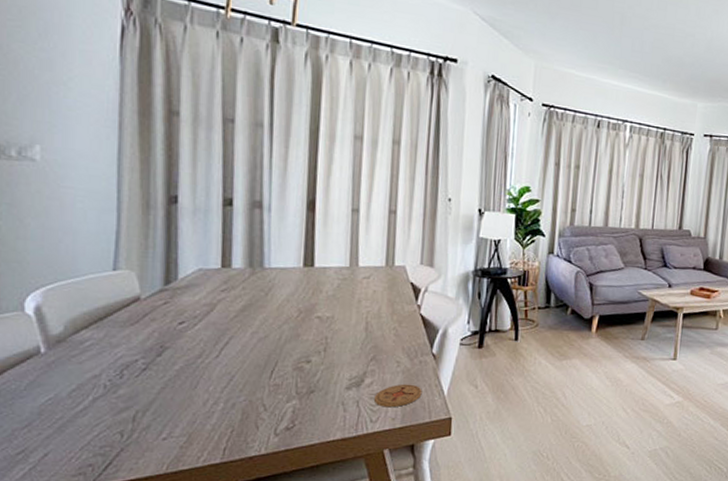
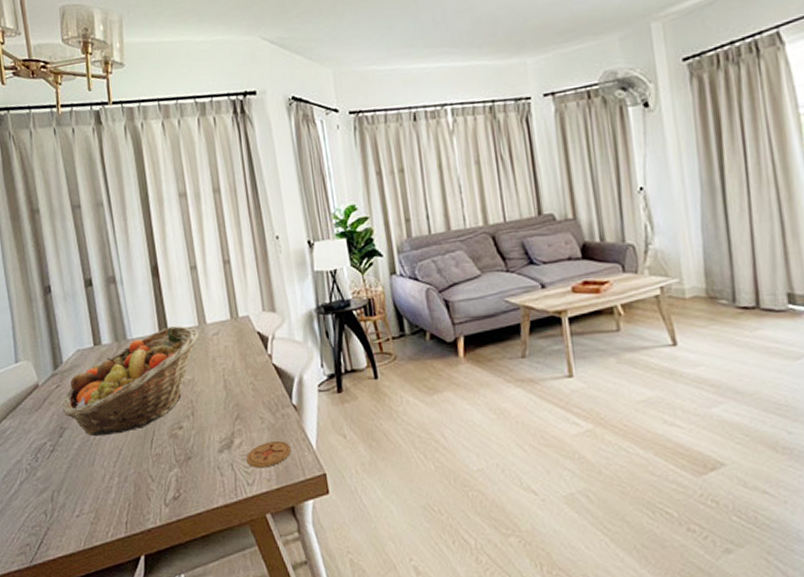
fruit basket: none [168,262,349,360] -> present [62,326,199,436]

